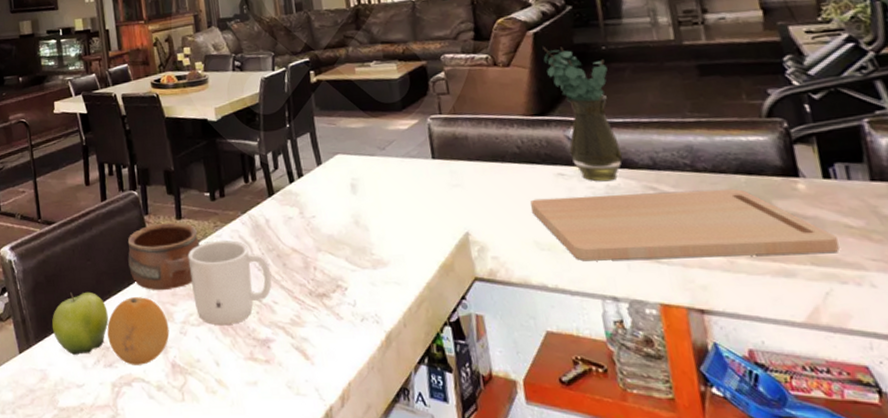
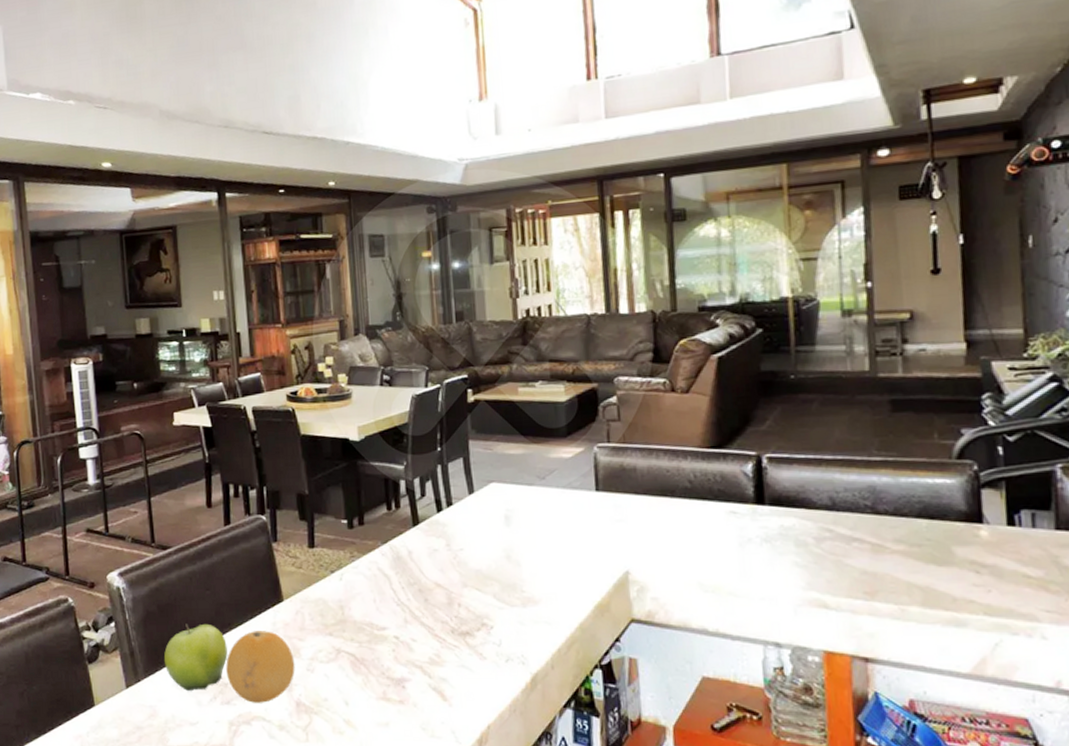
pottery: present [127,222,200,291] -> none [252,550,333,625]
mug: present [187,240,272,326] -> none [319,572,412,663]
cutting board: present [530,188,839,261] -> none [698,533,1015,605]
vase: present [542,46,623,182] -> none [726,372,801,522]

